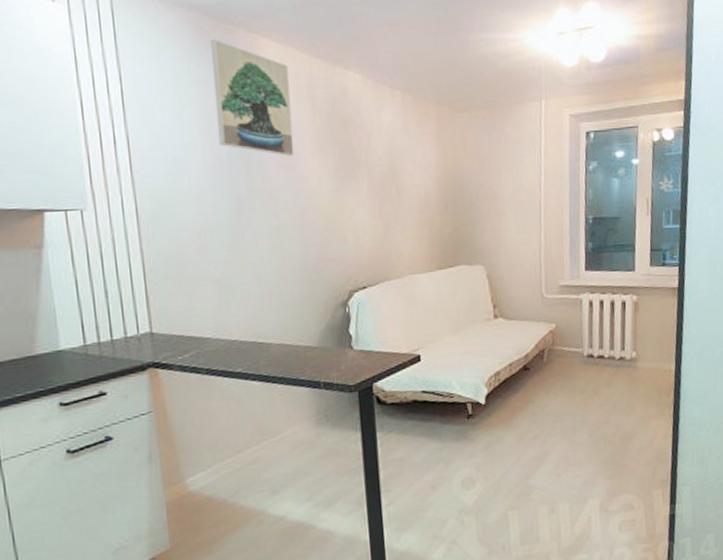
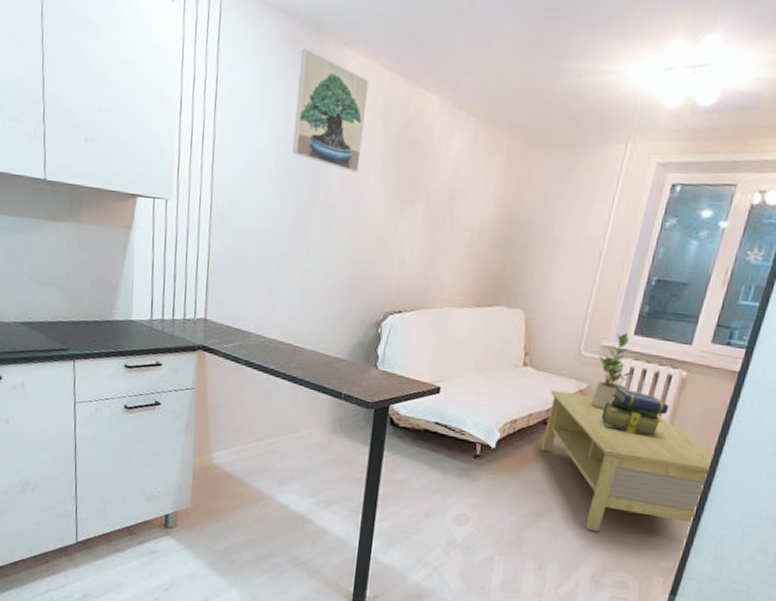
coffee table: none [524,334,675,463] -> present [542,390,714,532]
potted plant: none [559,270,593,345] -> present [591,332,634,409]
stack of books: none [574,321,630,363] -> present [601,387,670,438]

